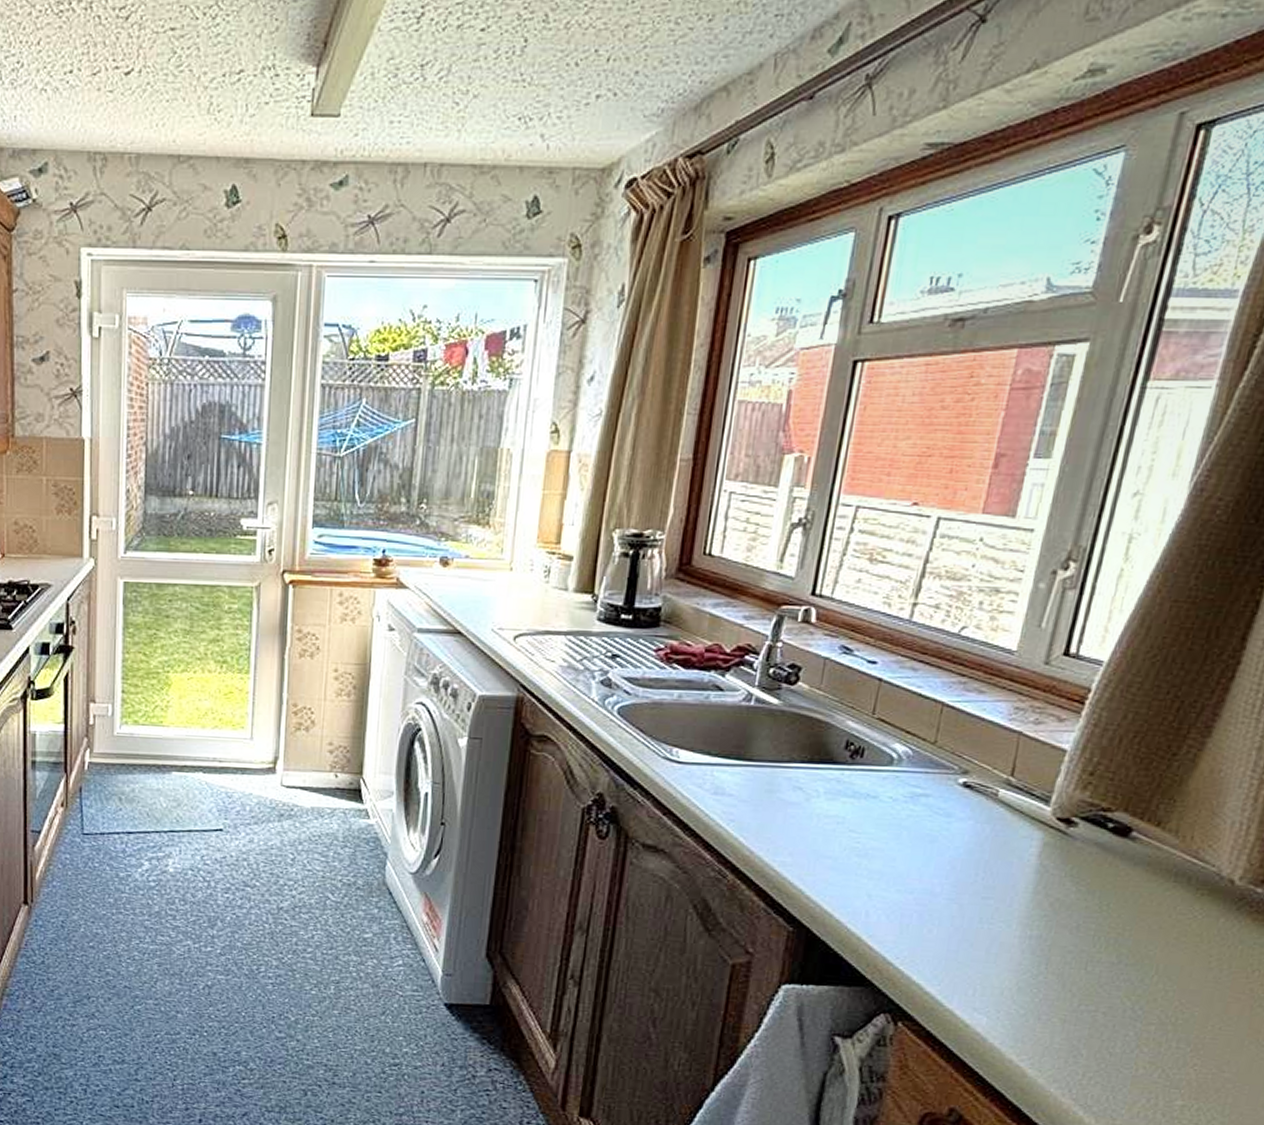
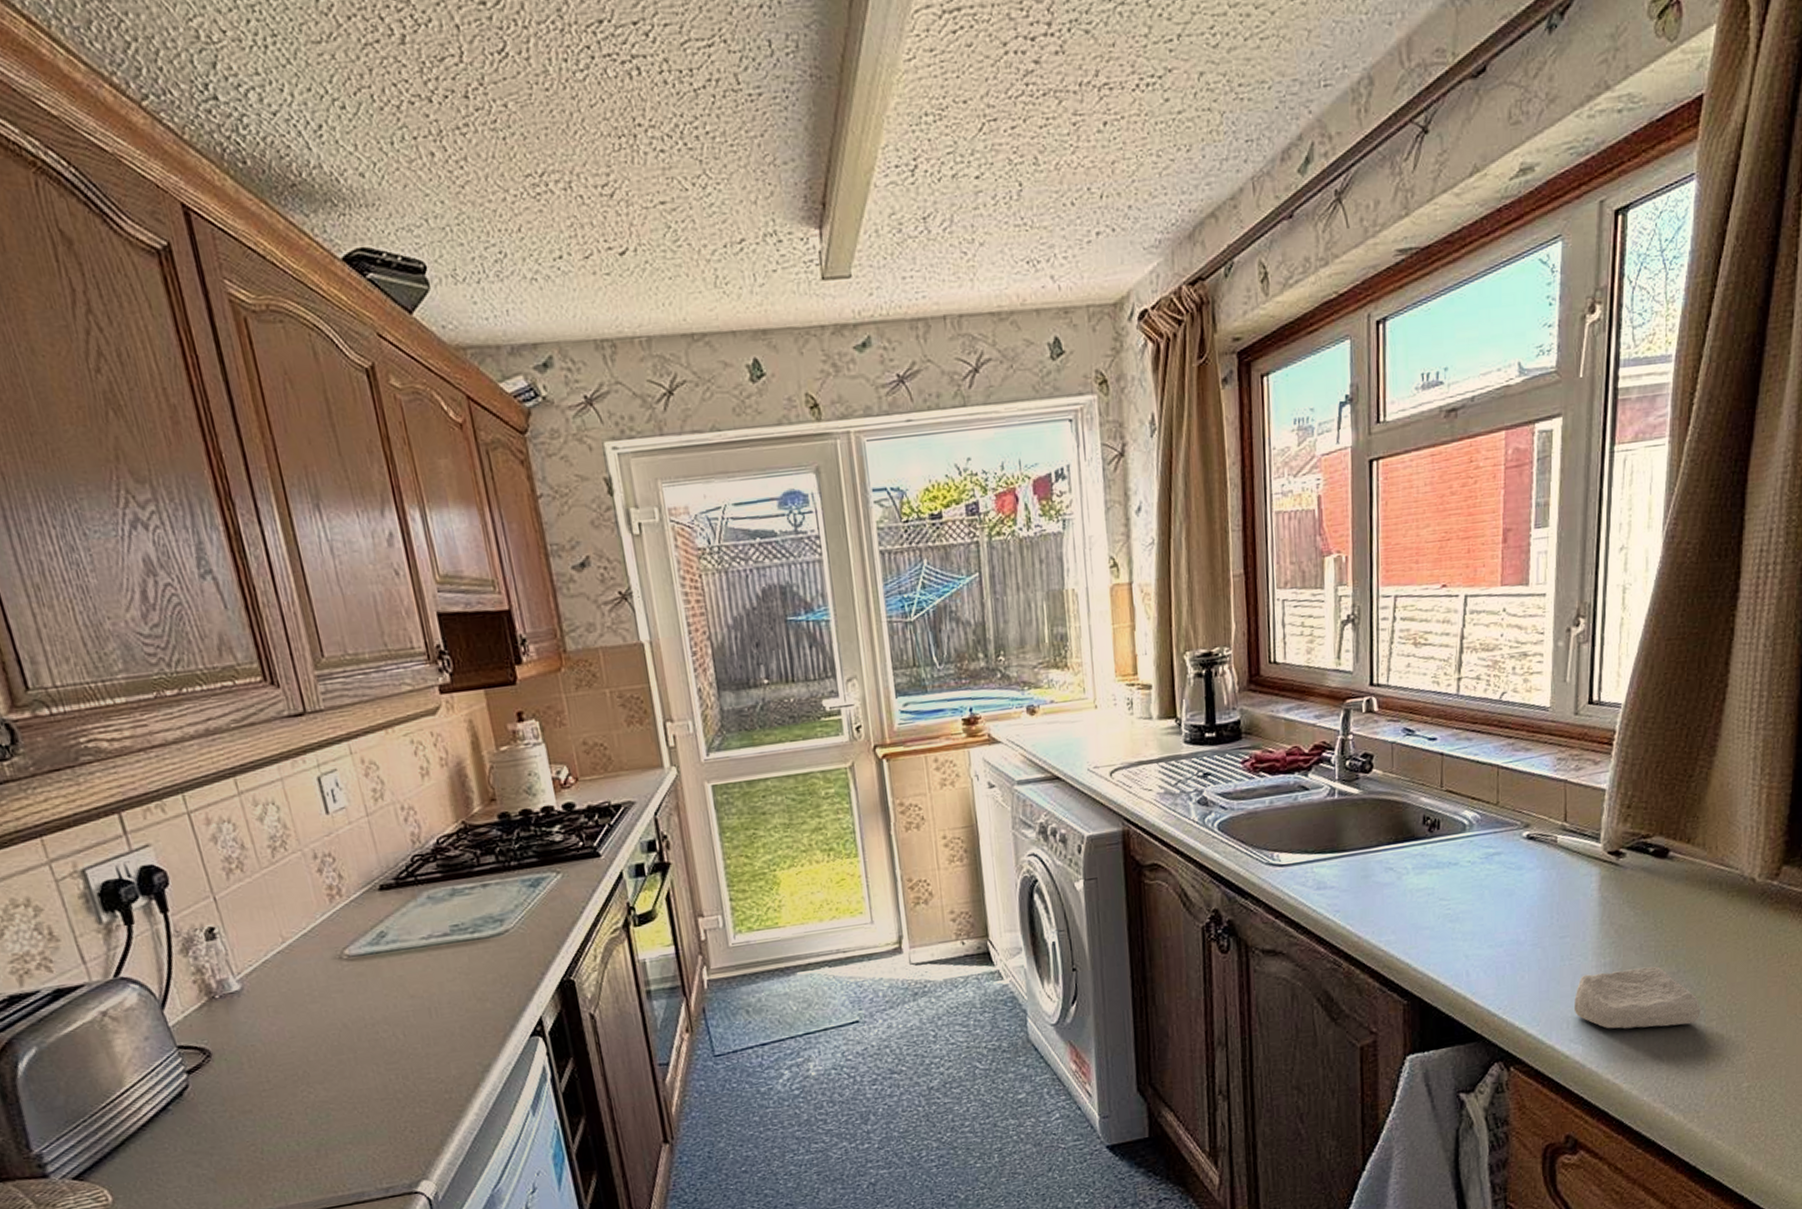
soap bar: none [985,943,1140,1023] -> present [1574,966,1702,1029]

